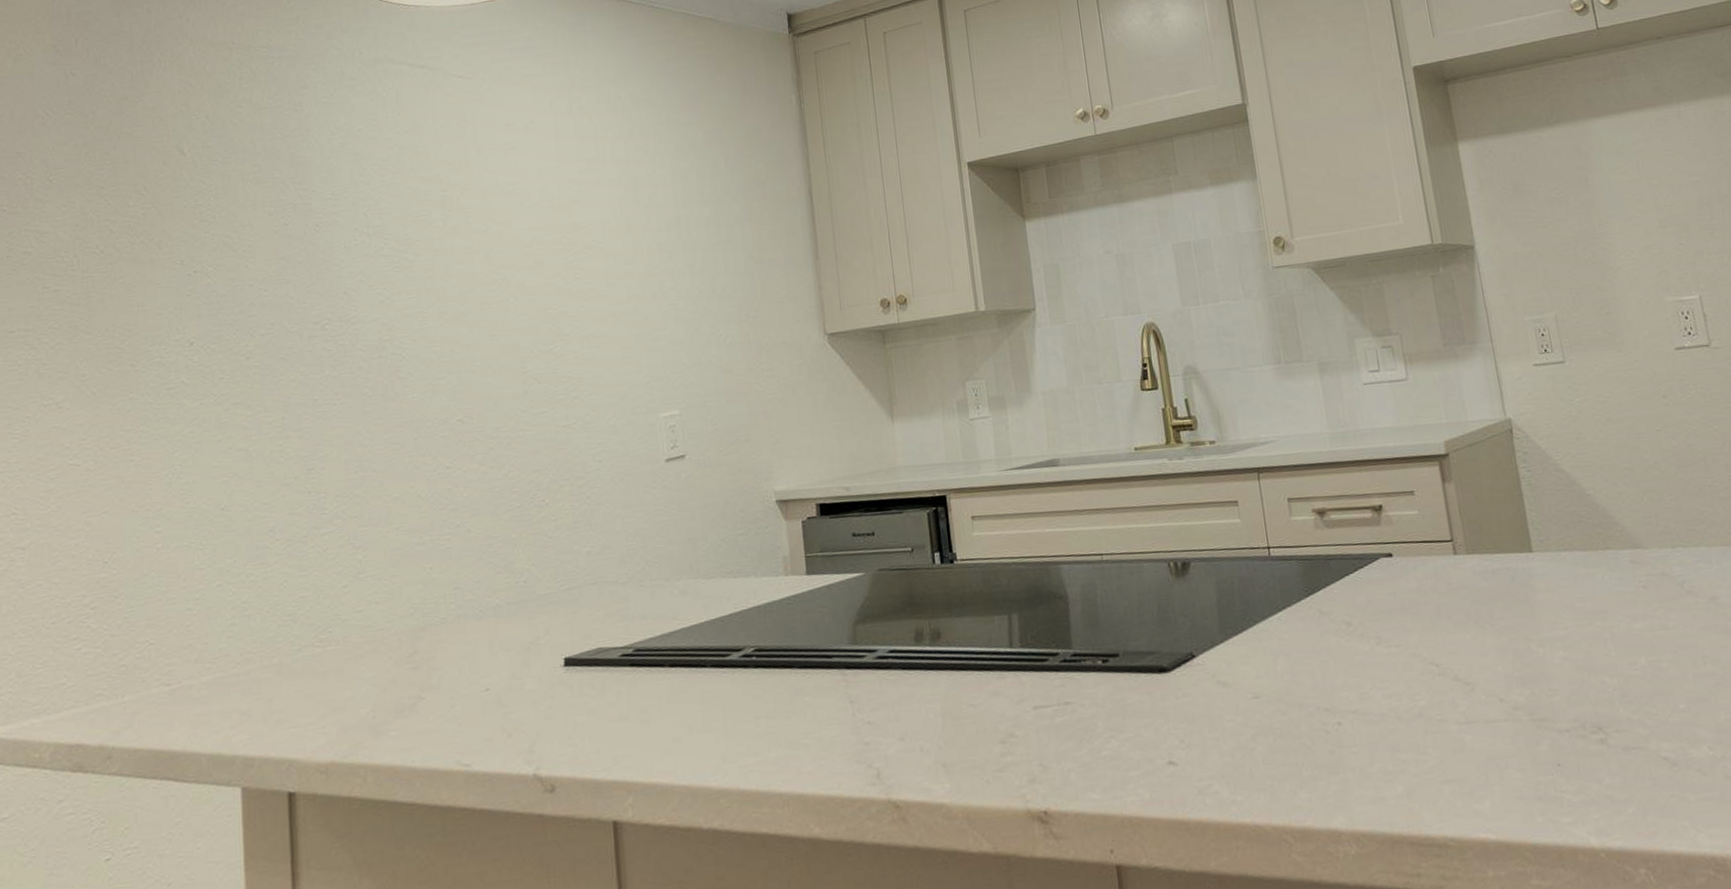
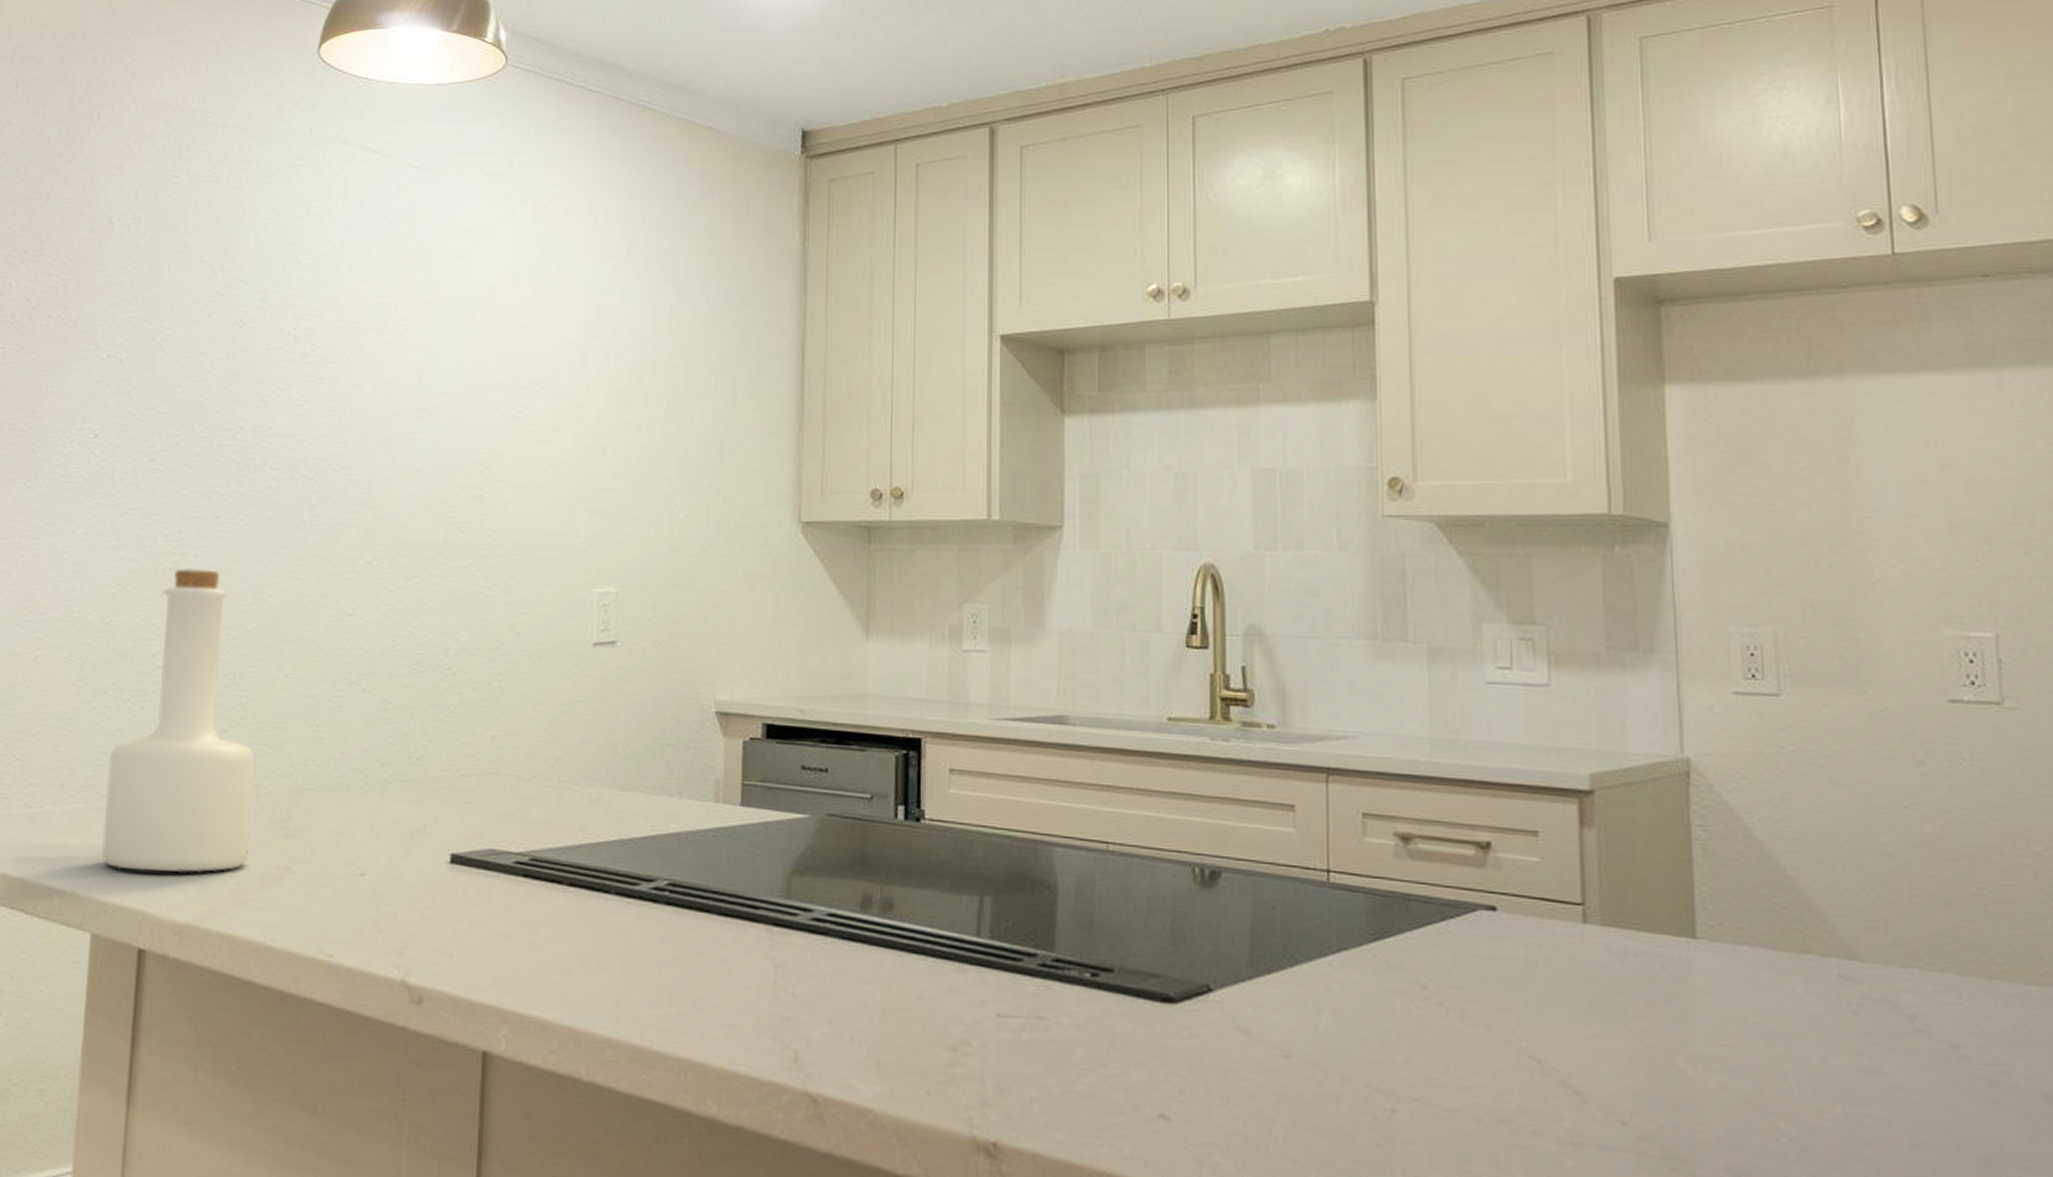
bottle: none [240,446,382,725] -> present [102,569,255,873]

